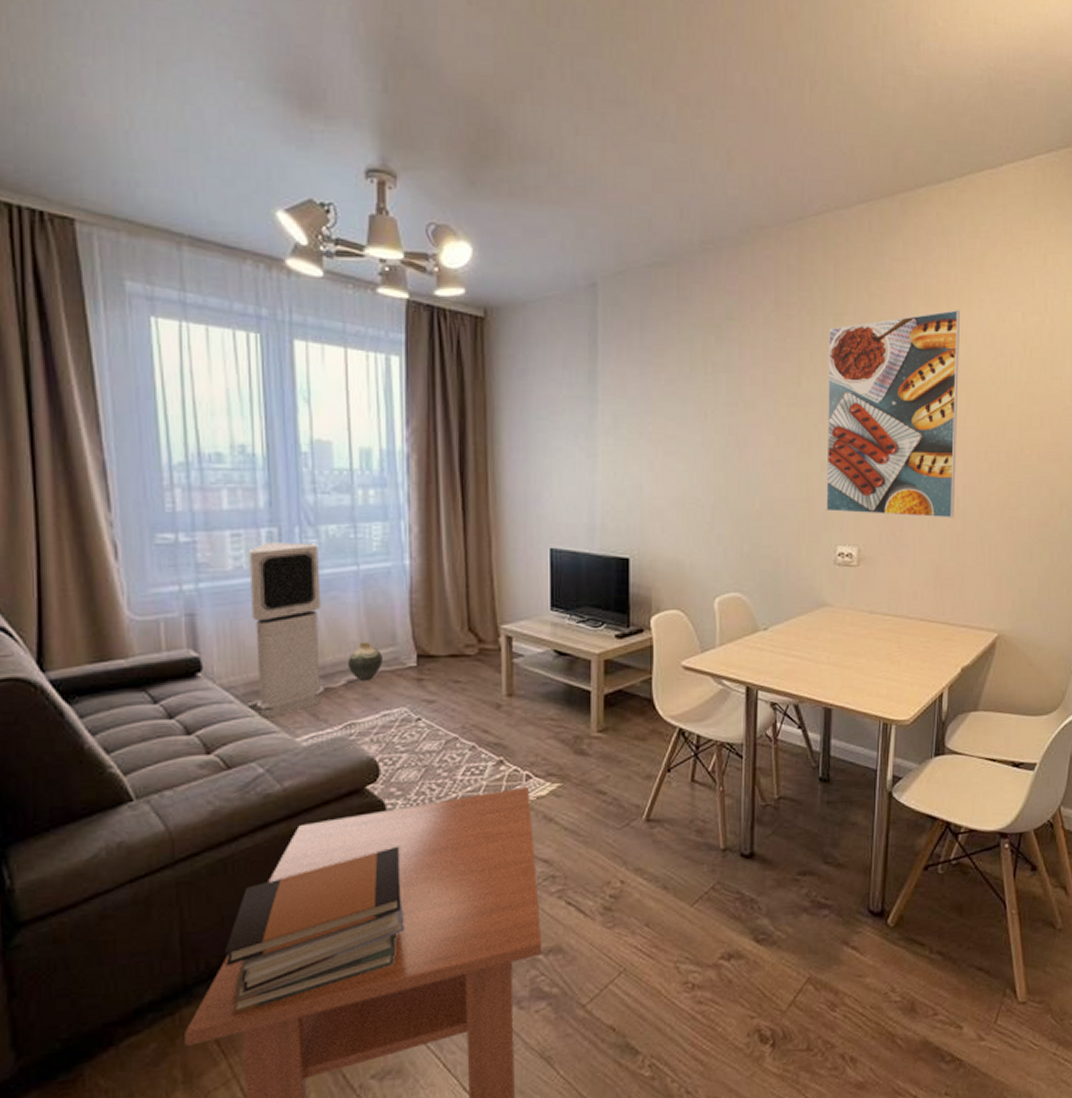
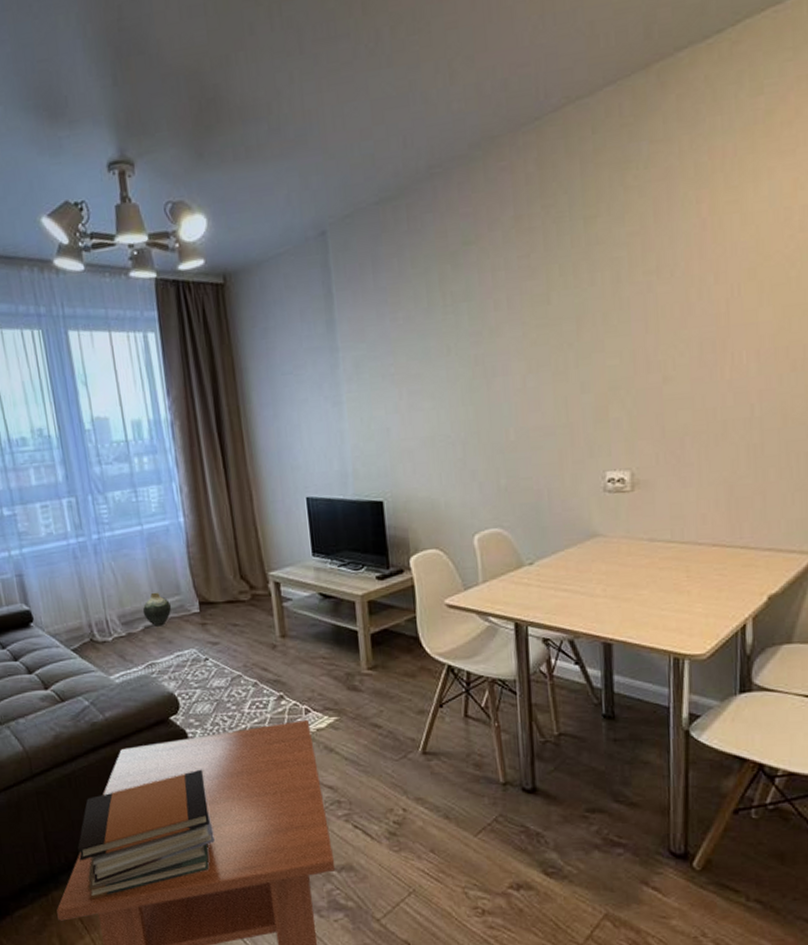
air purifier: present [249,542,324,718] -> none [55,508,127,660]
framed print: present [826,310,960,518] -> none [579,186,749,436]

